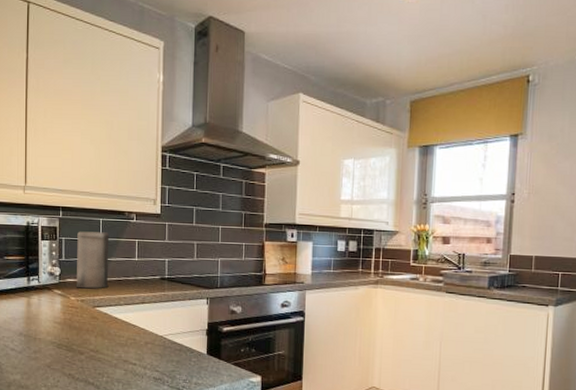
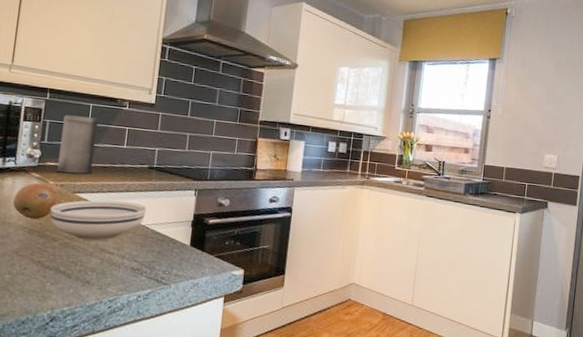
fruit: none [41,299,81,335] -> present [13,183,59,220]
bowl: none [74,312,163,353] -> present [50,200,147,241]

